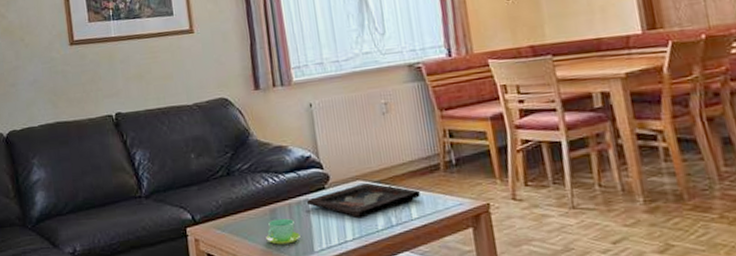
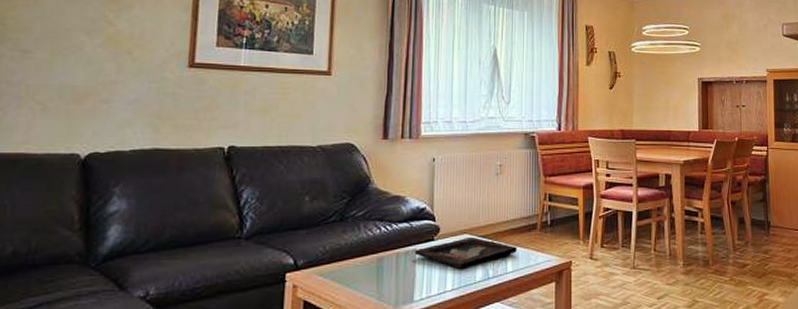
cup: present [266,218,300,245] -> none [368,267,403,293]

